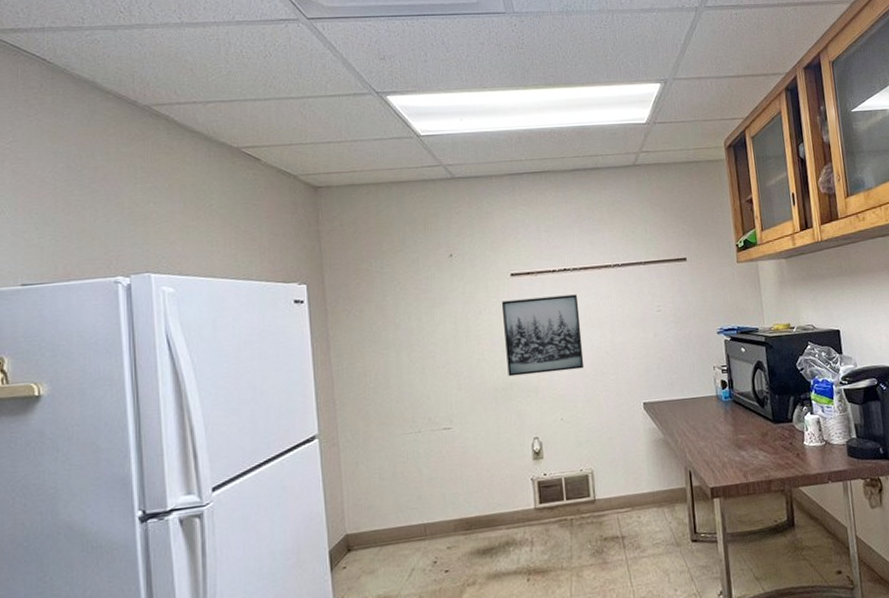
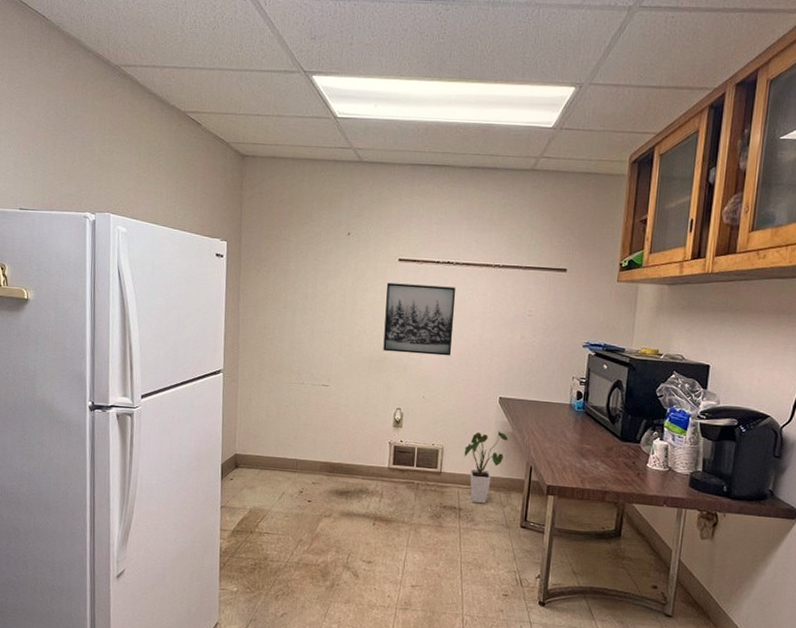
house plant: none [616,439,661,526] -> present [464,430,509,503]

